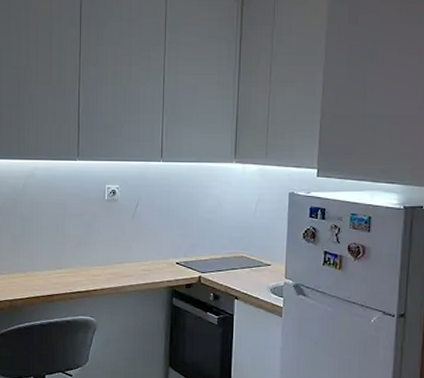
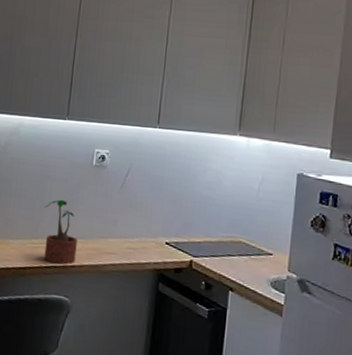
potted plant: none [64,232,97,289] -> present [44,199,78,265]

